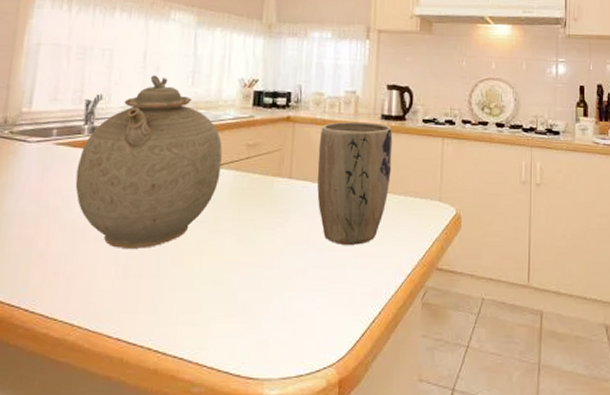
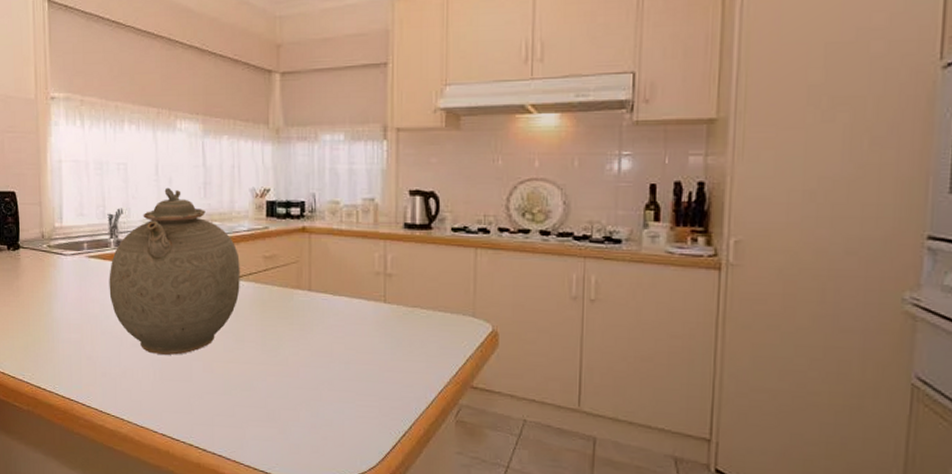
plant pot: present [317,121,393,245] -> none [337,231,418,359]

